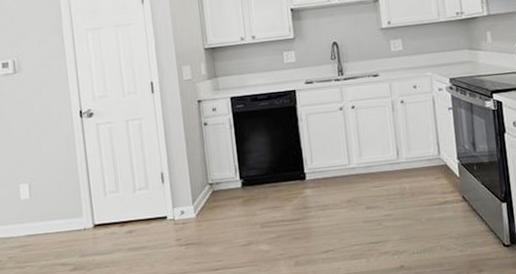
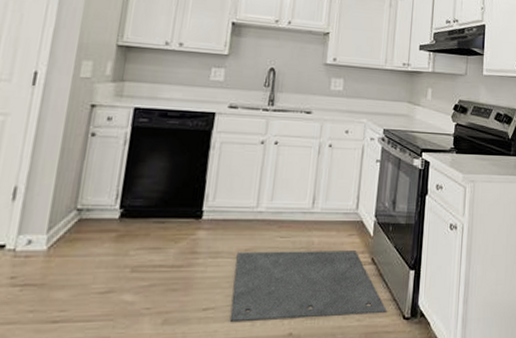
door mat: none [341,191,487,260] -> present [229,251,387,321]

